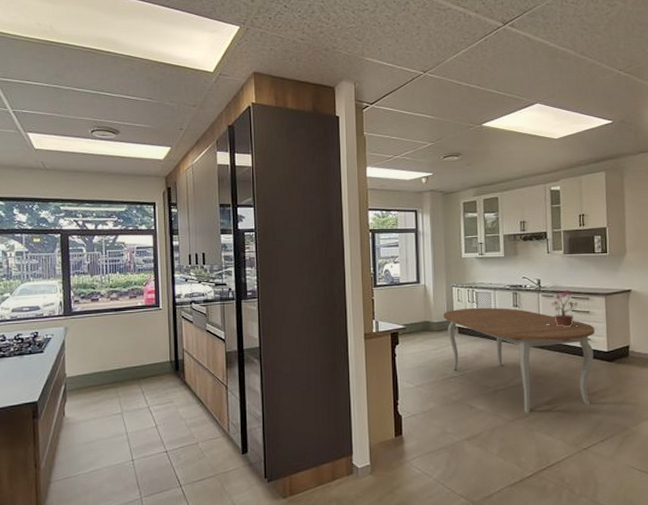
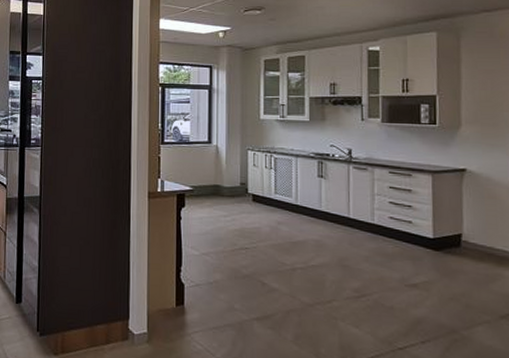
dining table: present [443,307,595,413] -> none [236,174,418,298]
potted plant: present [546,289,579,328] -> none [357,162,398,208]

